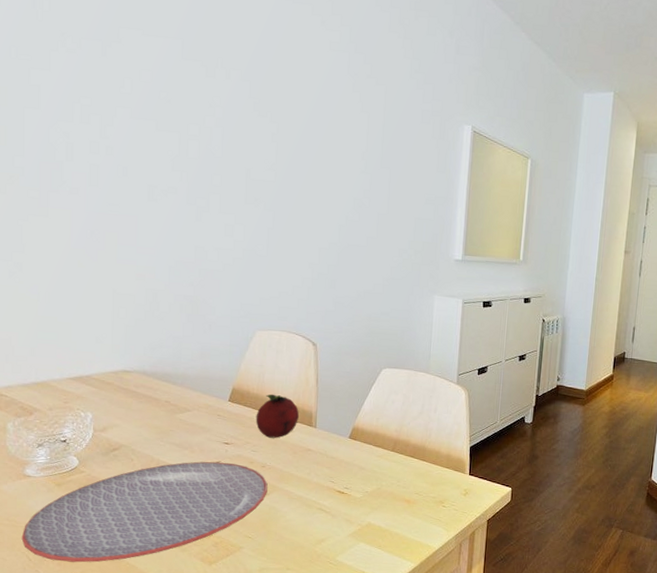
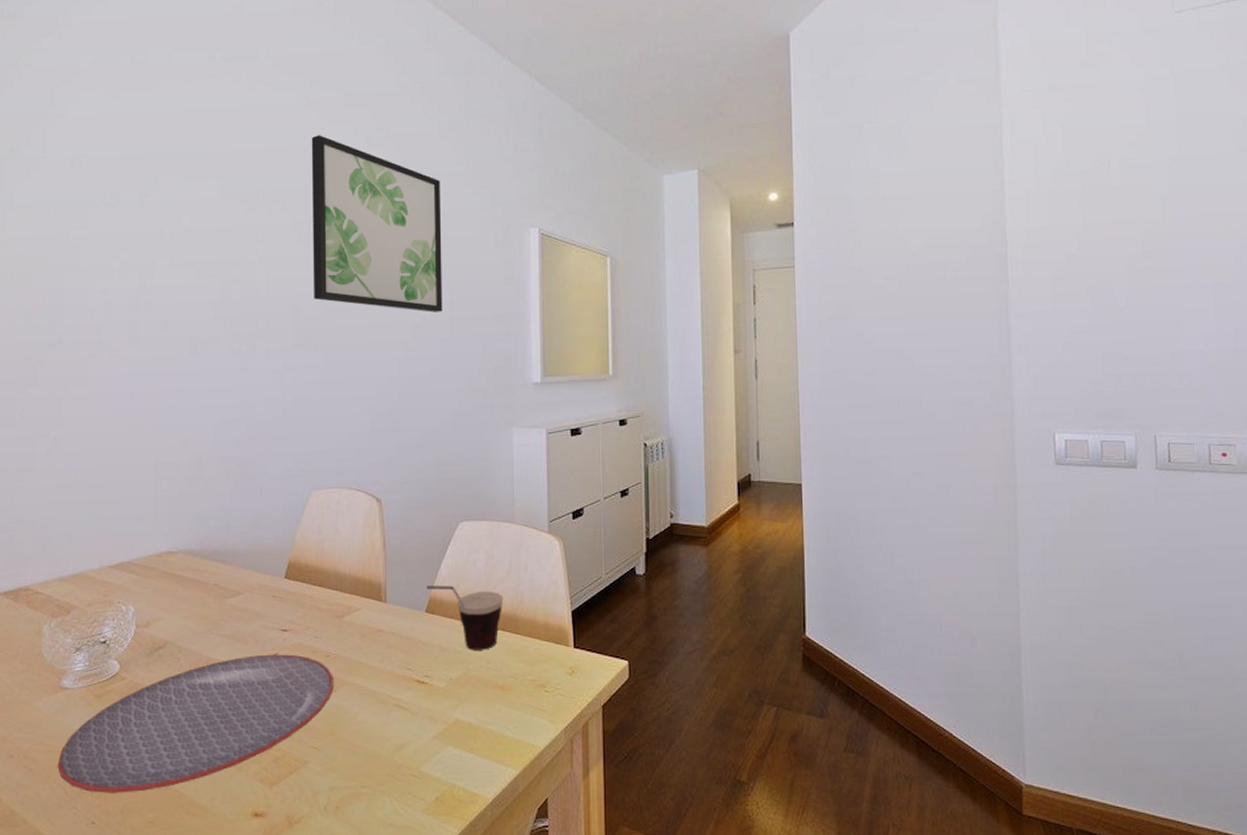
fruit: present [255,394,300,438] -> none [316,565,367,619]
wall art: none [265,11,387,190] -> present [311,135,443,313]
cup: none [351,417,415,472] -> present [427,585,504,650]

